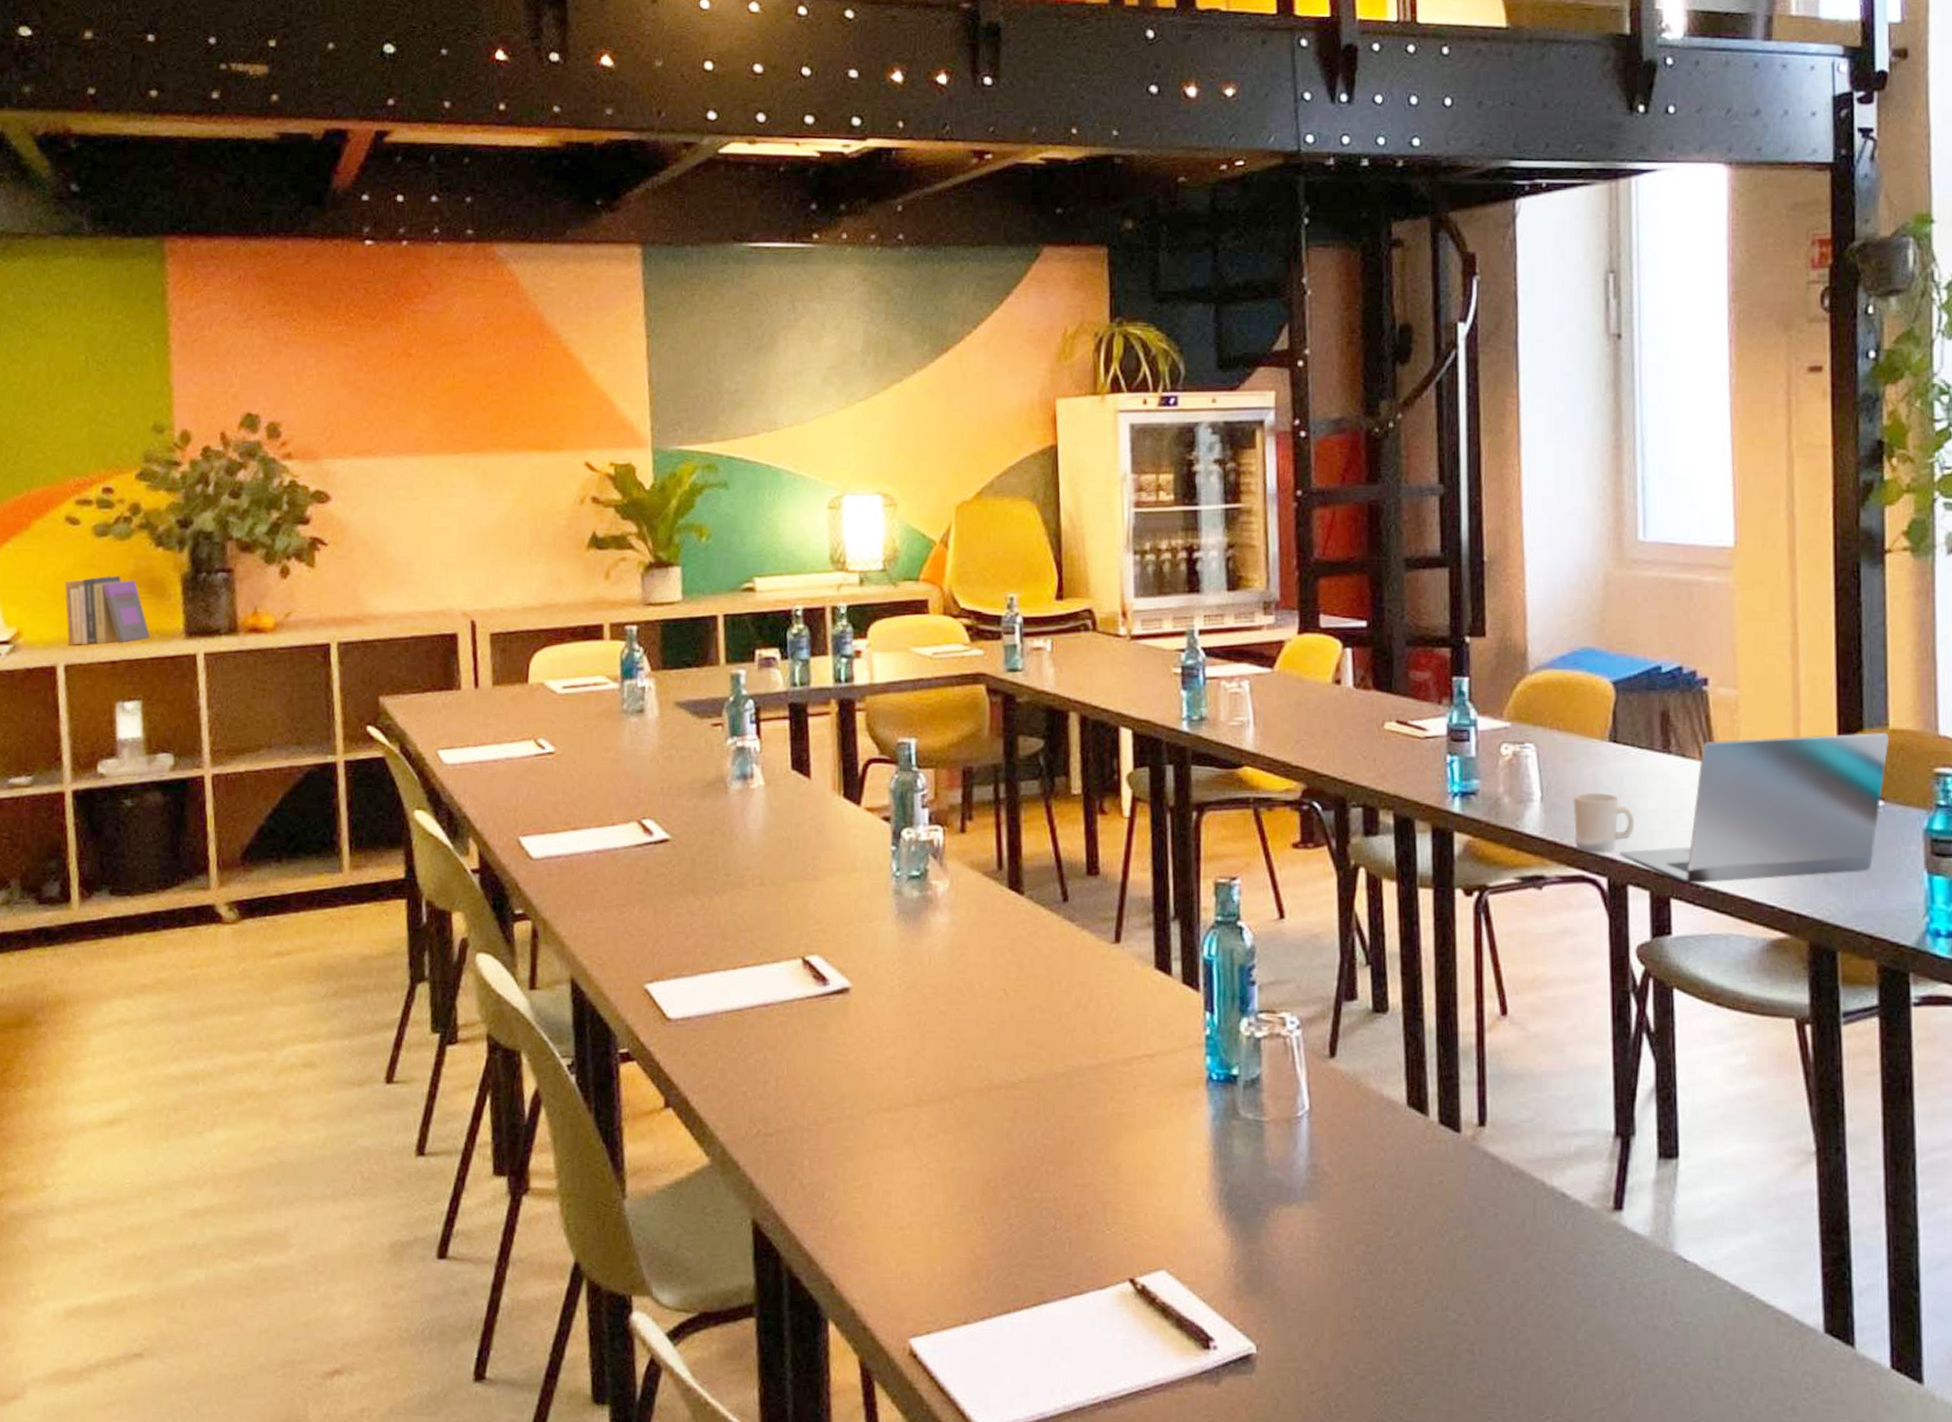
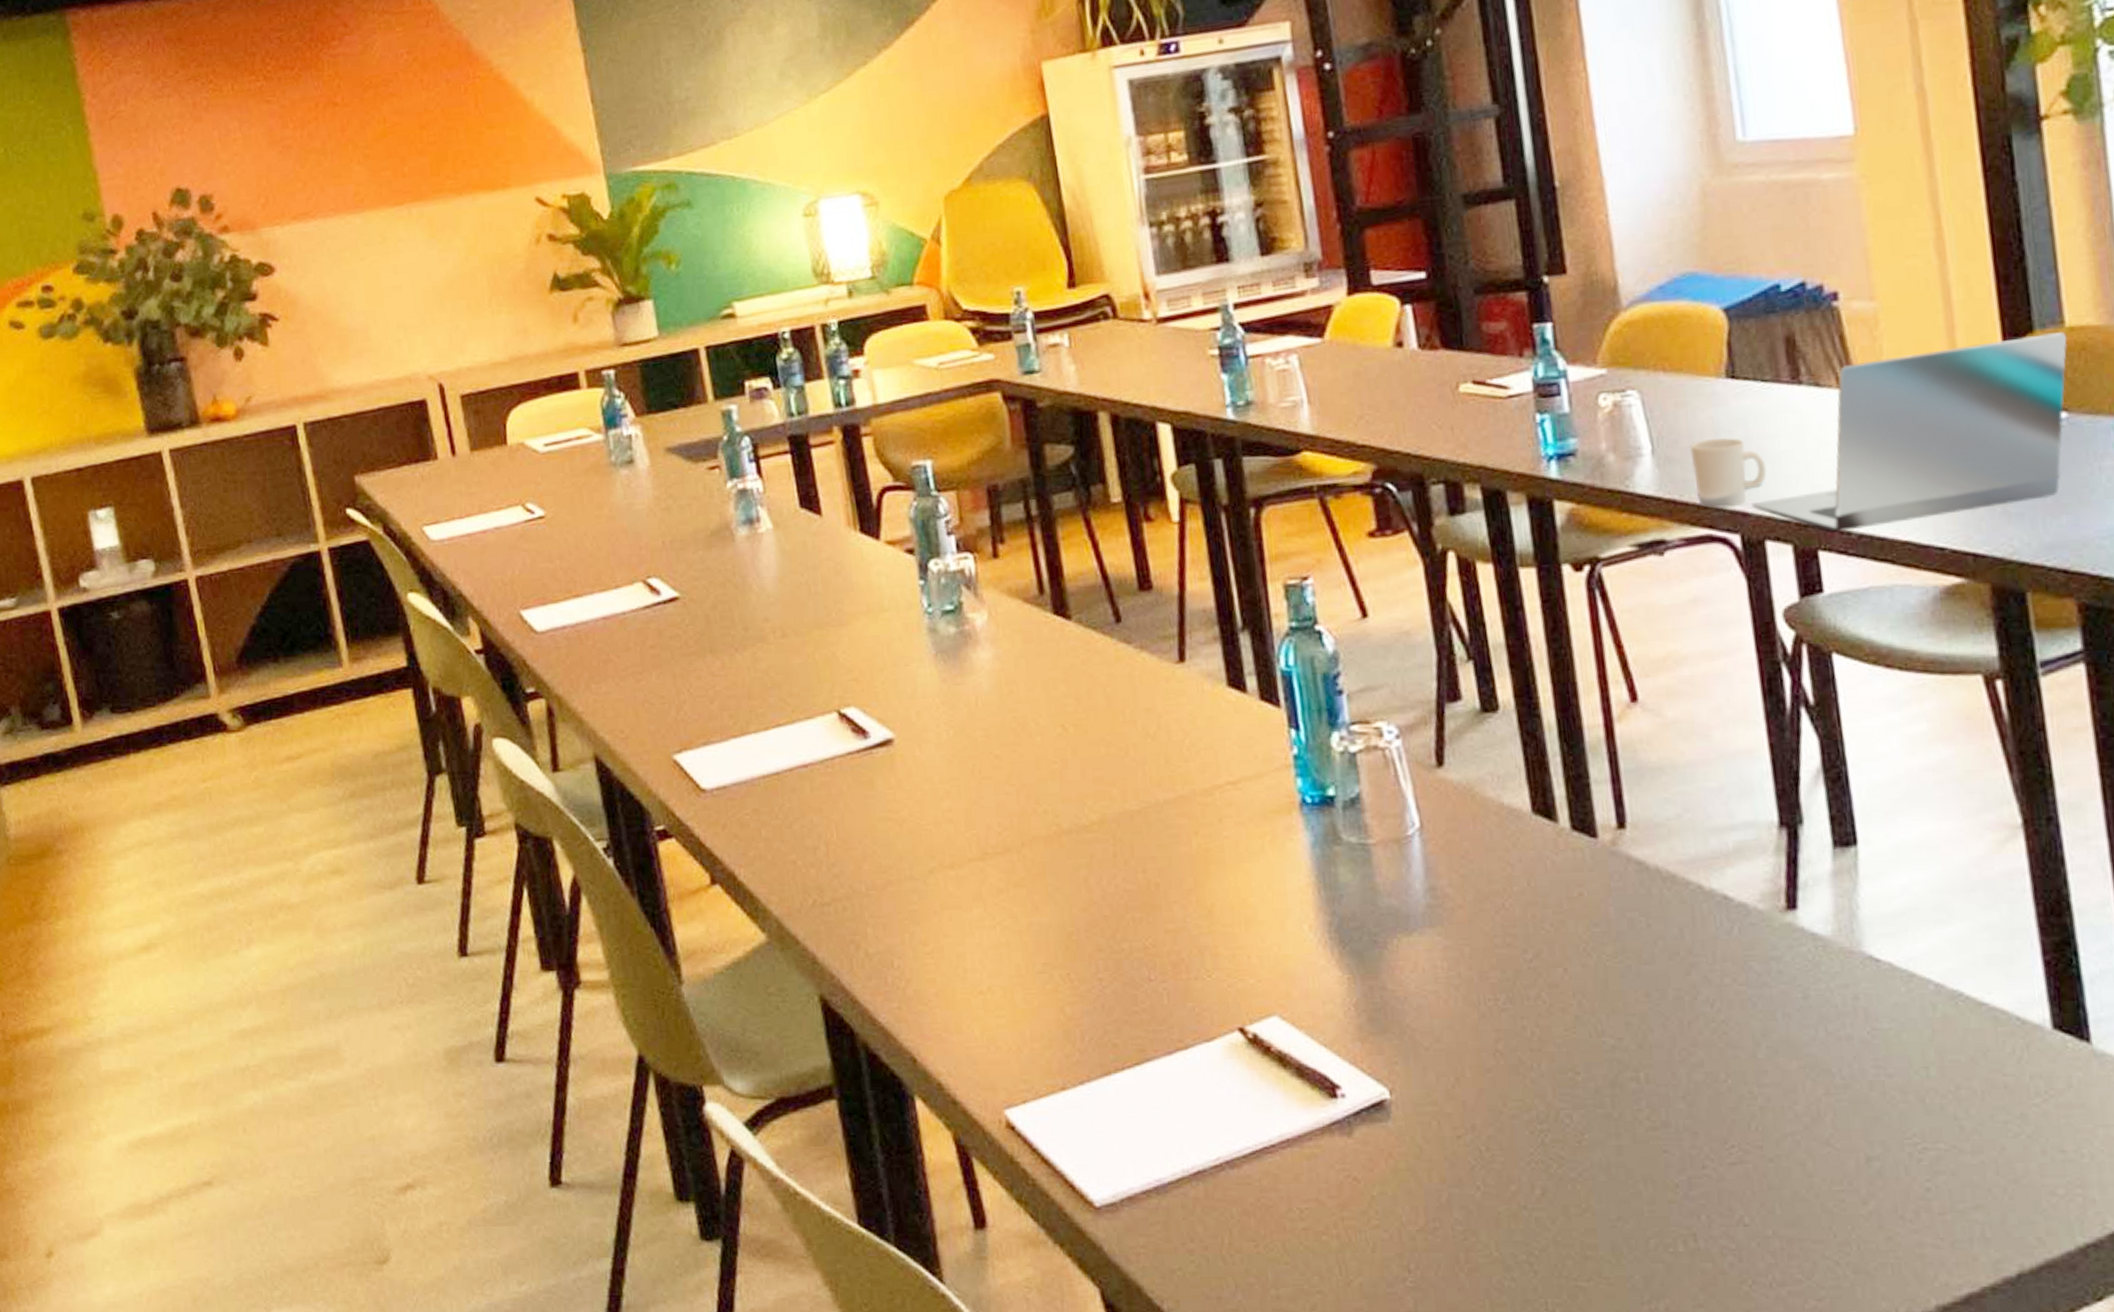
books: present [64,575,151,645] -> none [18,377,113,457]

